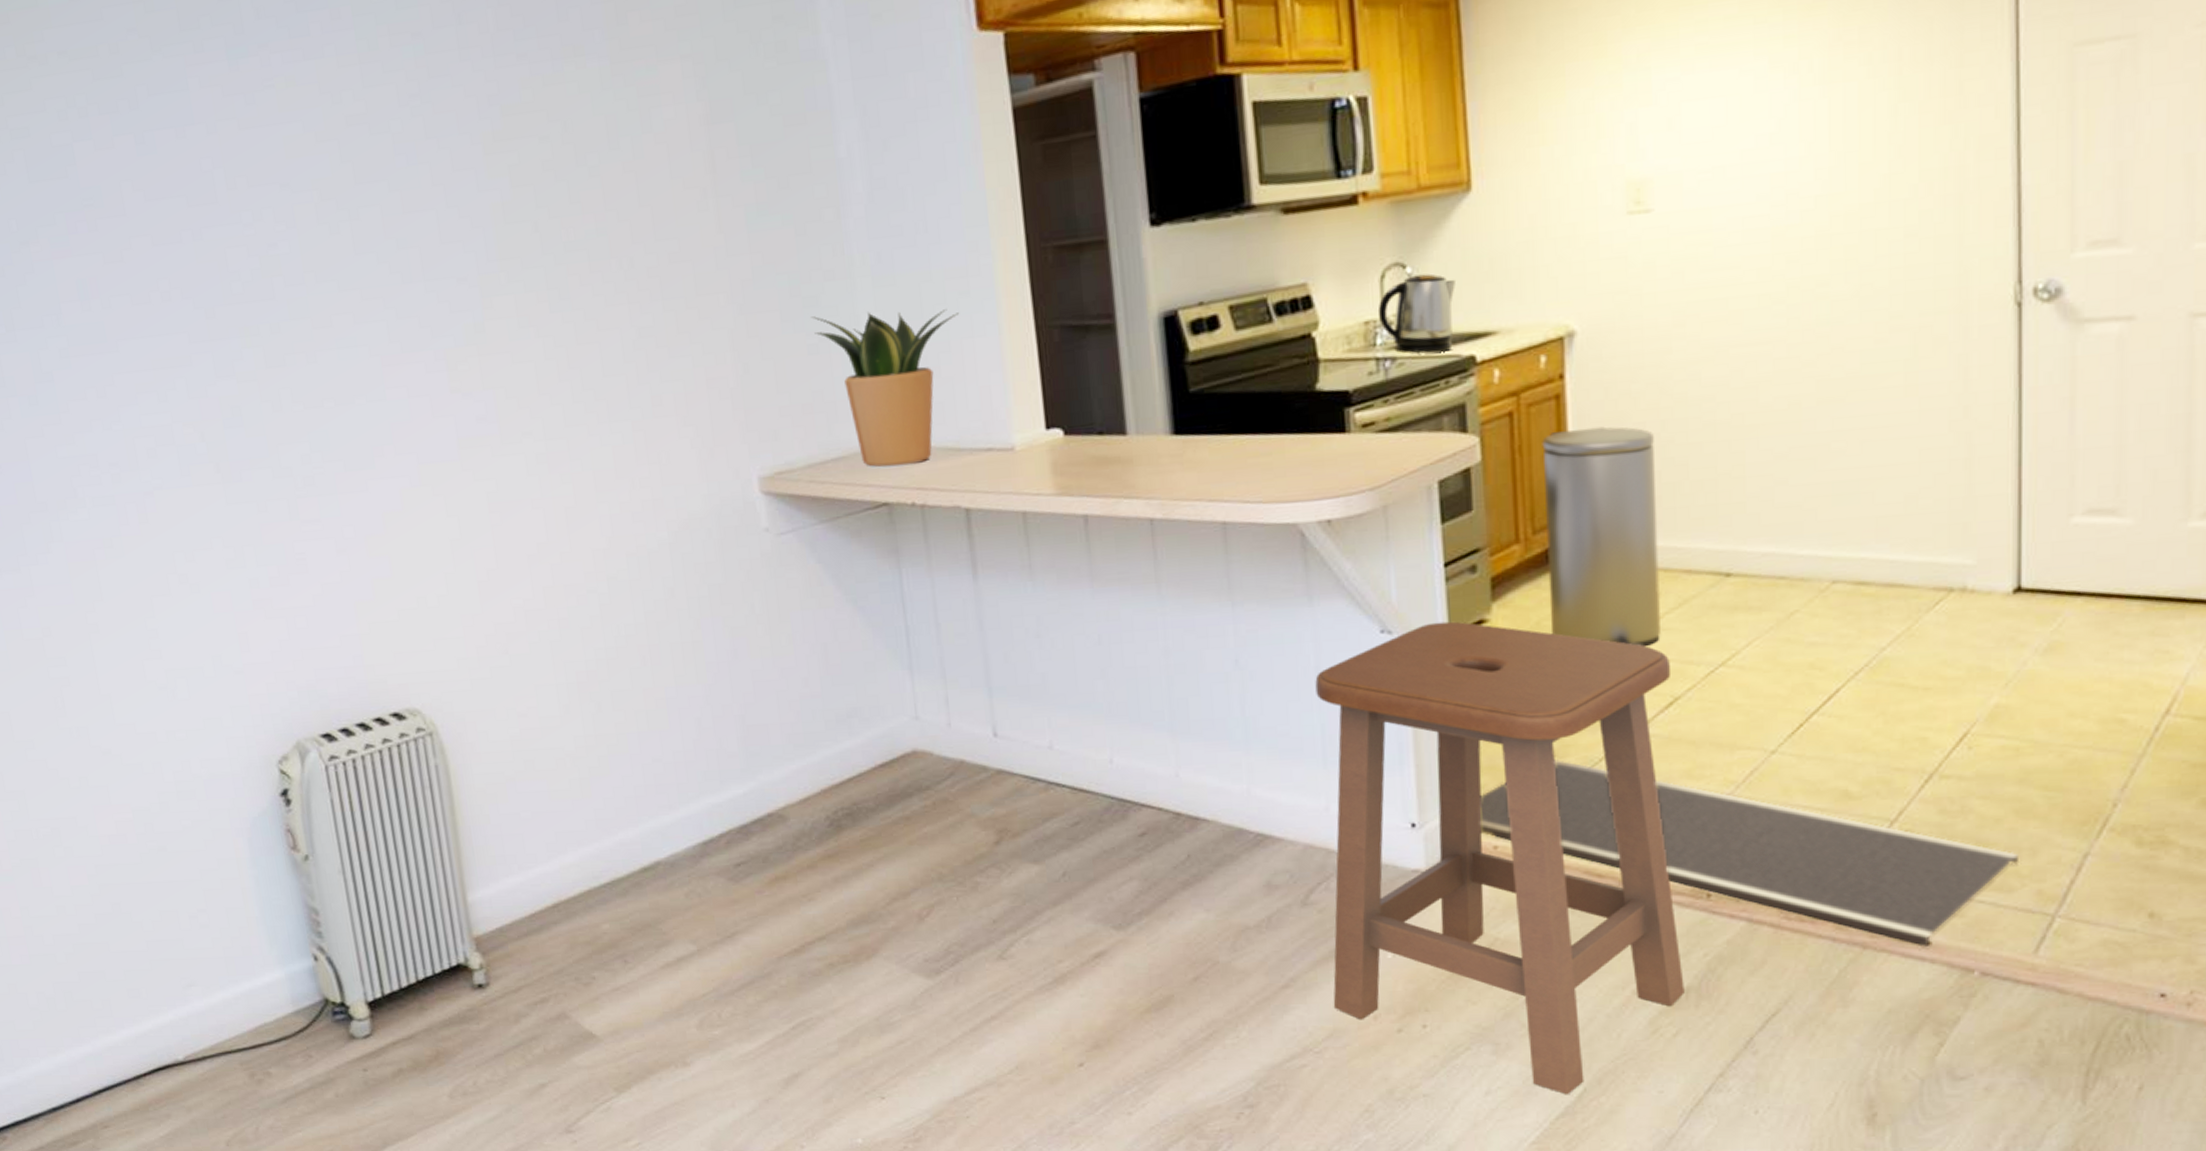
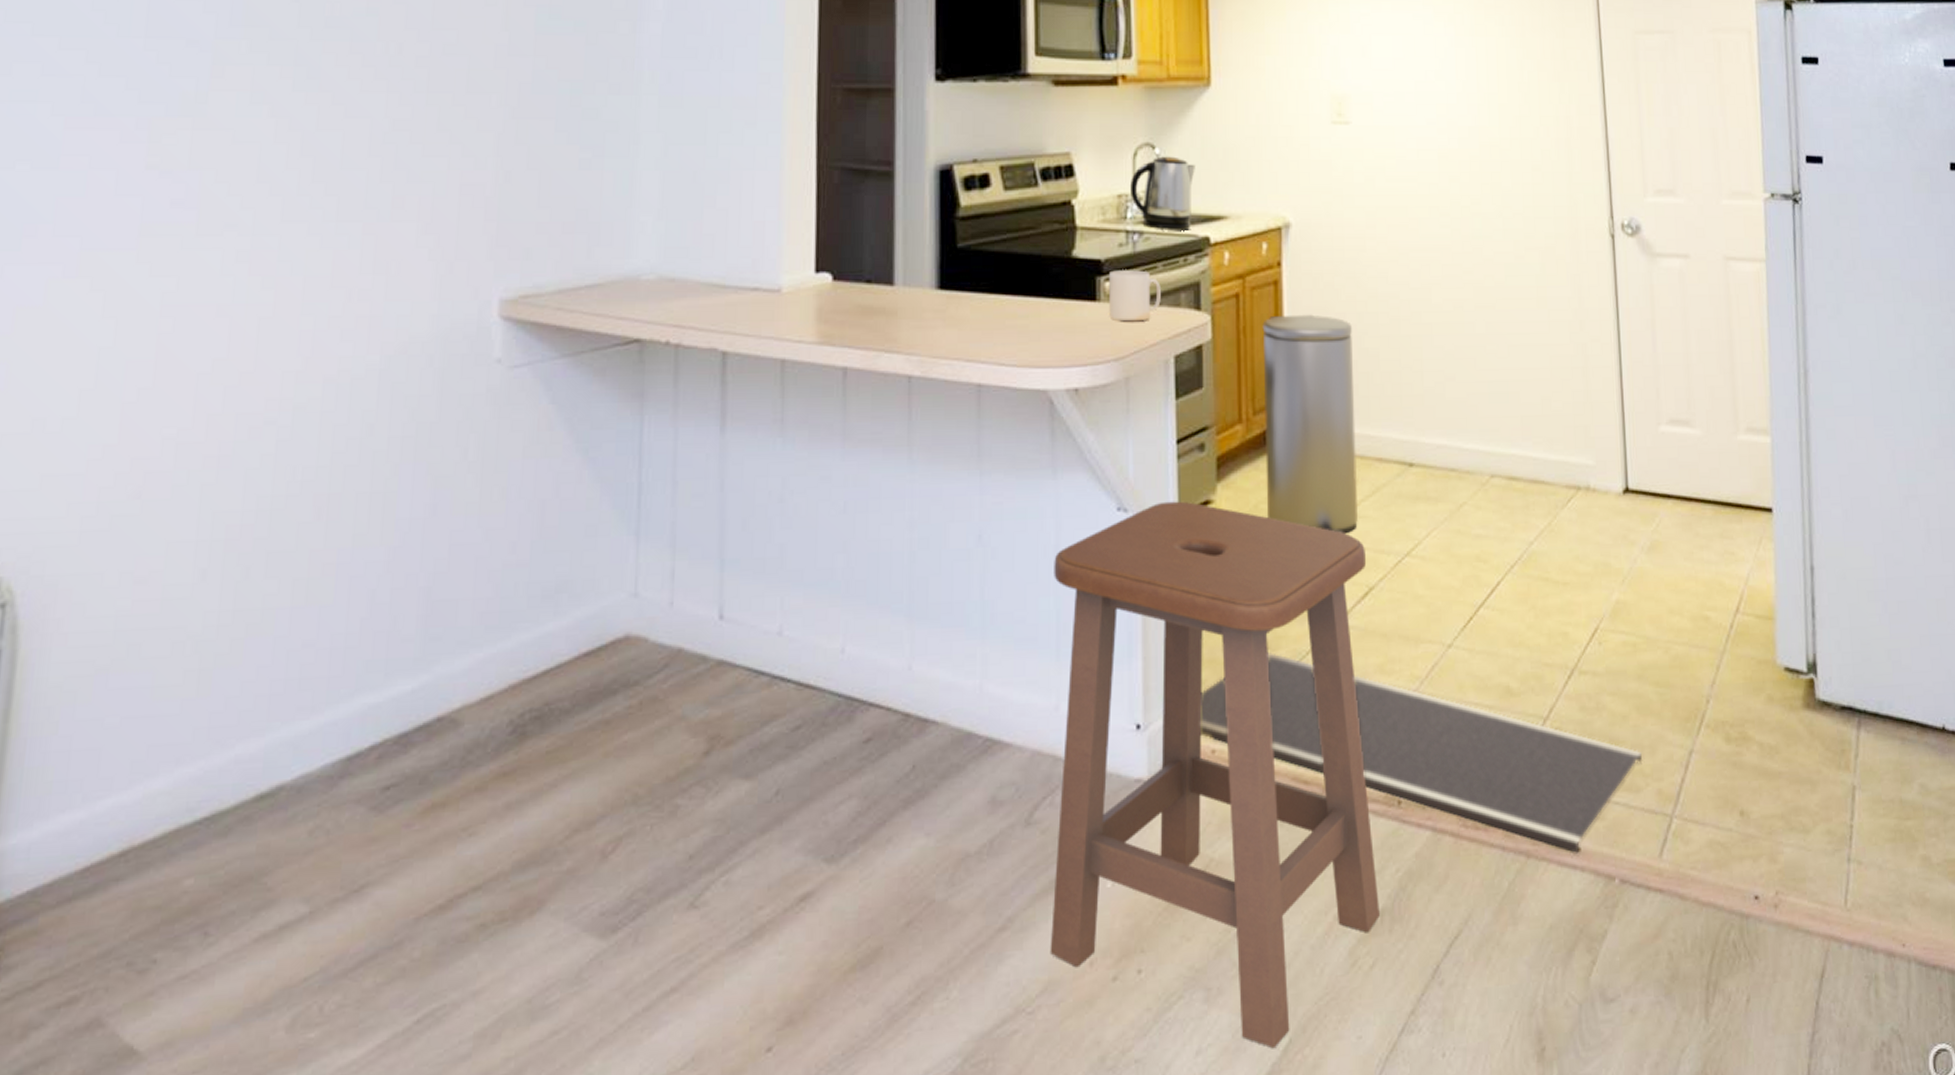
potted plant: present [811,309,959,467] -> none [588,129,742,300]
mug: none [1359,397,1420,451] -> present [1109,270,1161,322]

